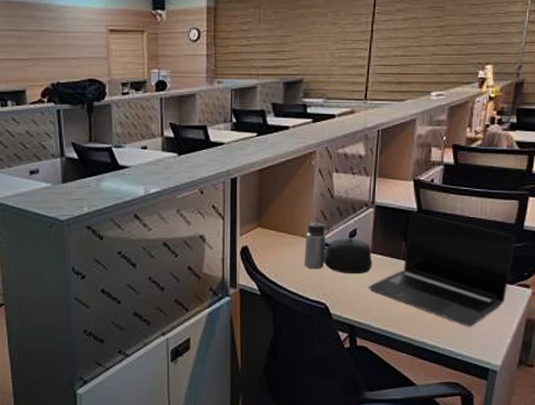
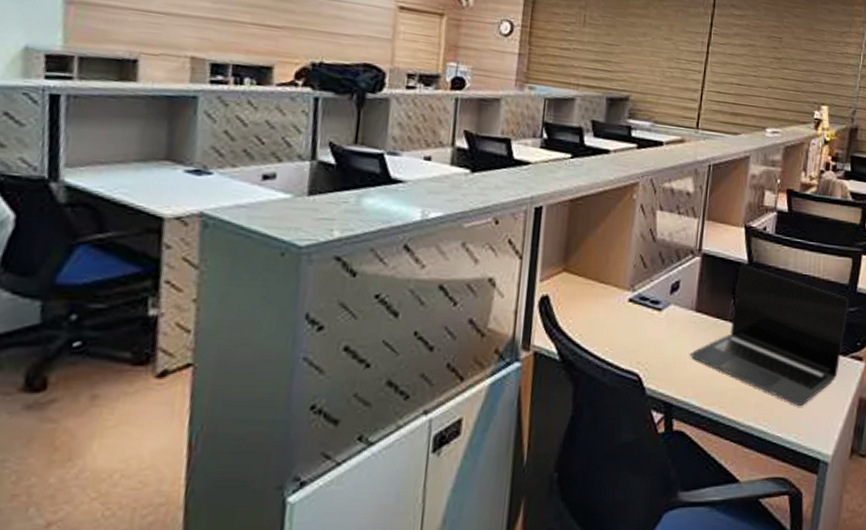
water bottle: present [304,222,372,274] -> none [616,269,696,338]

